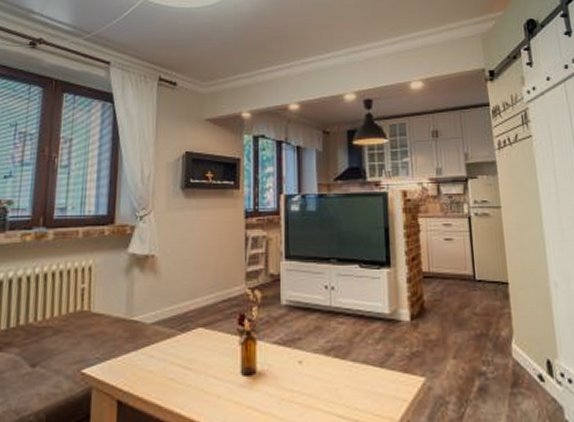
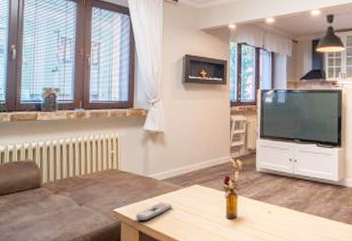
remote control: none [112,356,166,385] -> present [135,202,173,221]

